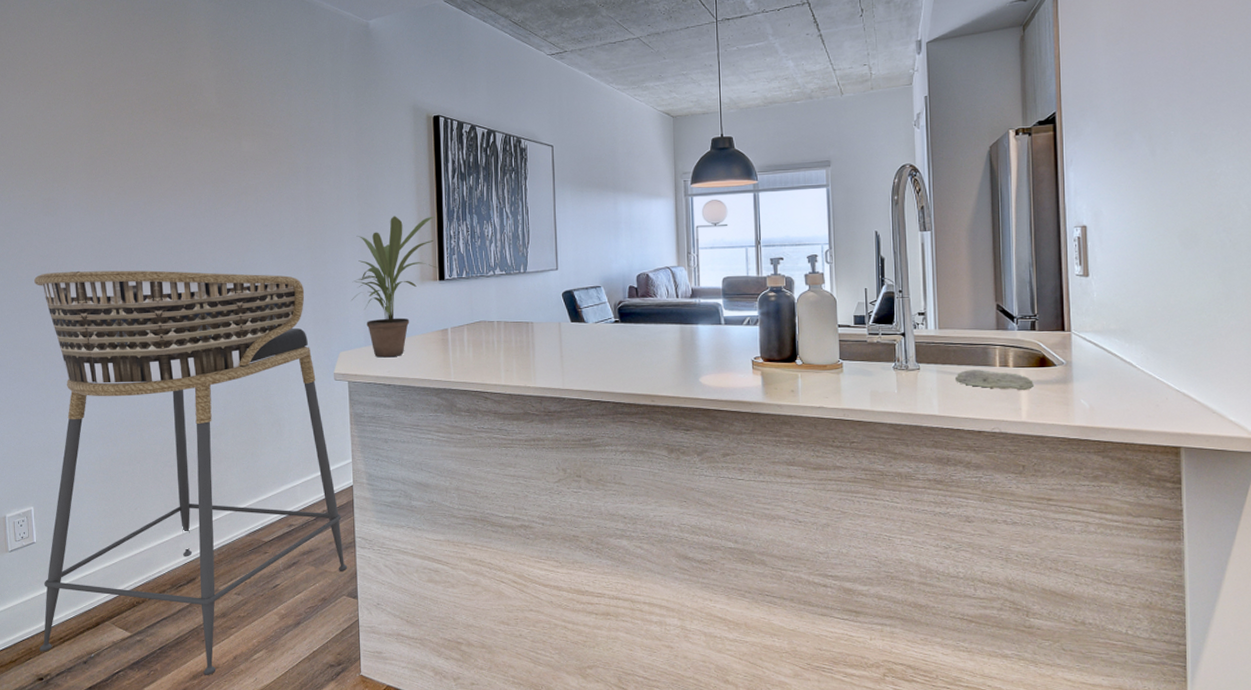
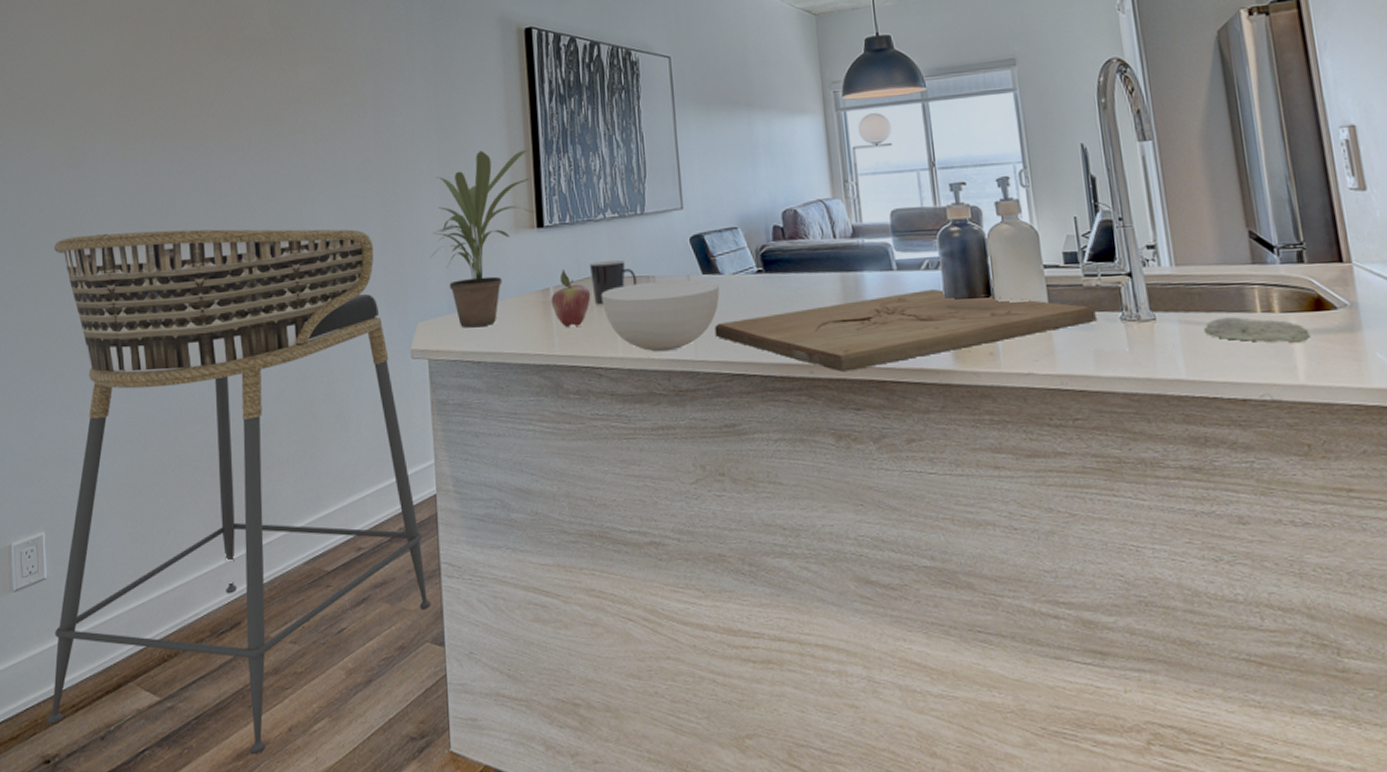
fruit: none [449,314,481,359] -> present [551,269,591,327]
mug: none [480,309,518,346] -> present [589,260,637,308]
bowl: none [489,325,584,381] -> present [601,279,720,352]
cutting board: none [579,340,876,401] -> present [714,288,1098,372]

